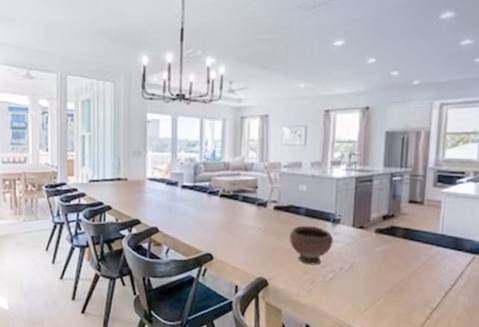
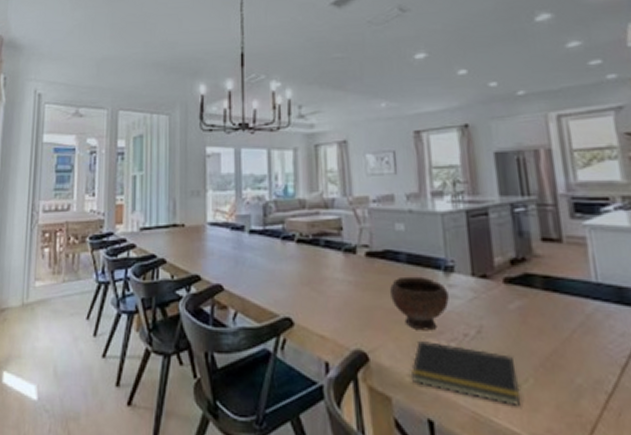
notepad: none [298,271,374,316] -> present [411,340,520,406]

